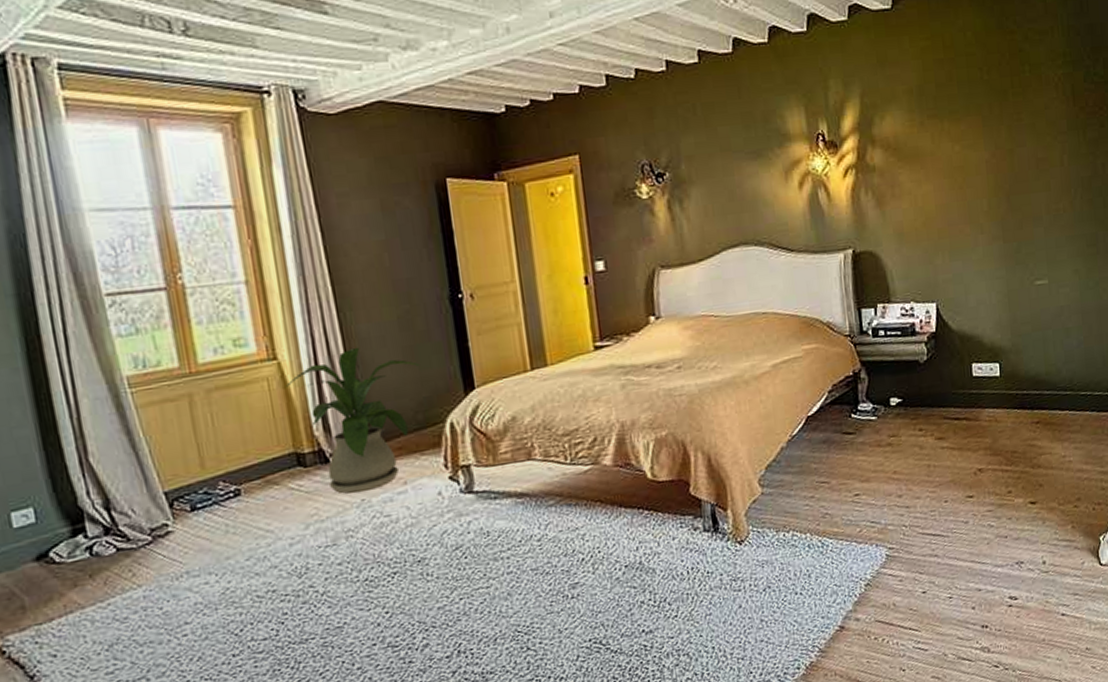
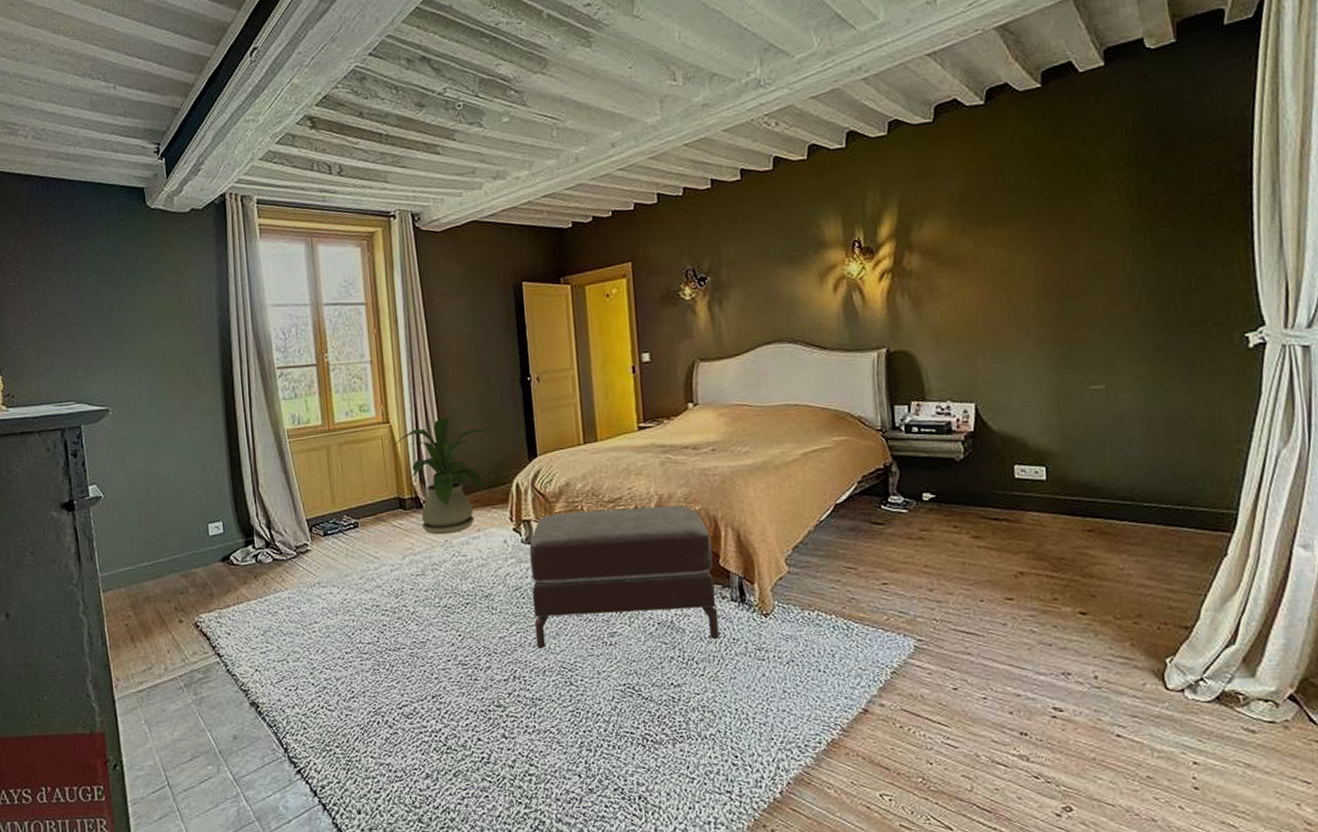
ottoman: none [470,431,693,614] -> present [529,505,720,648]

